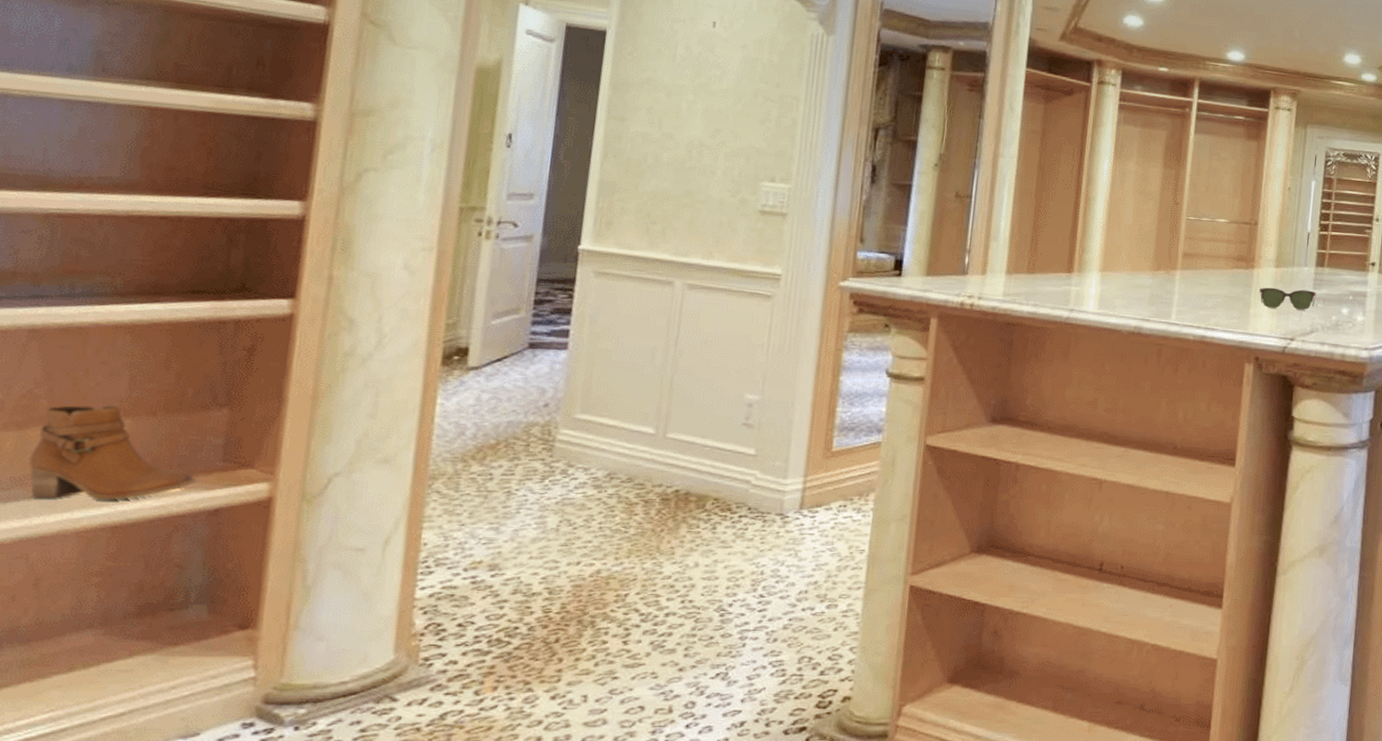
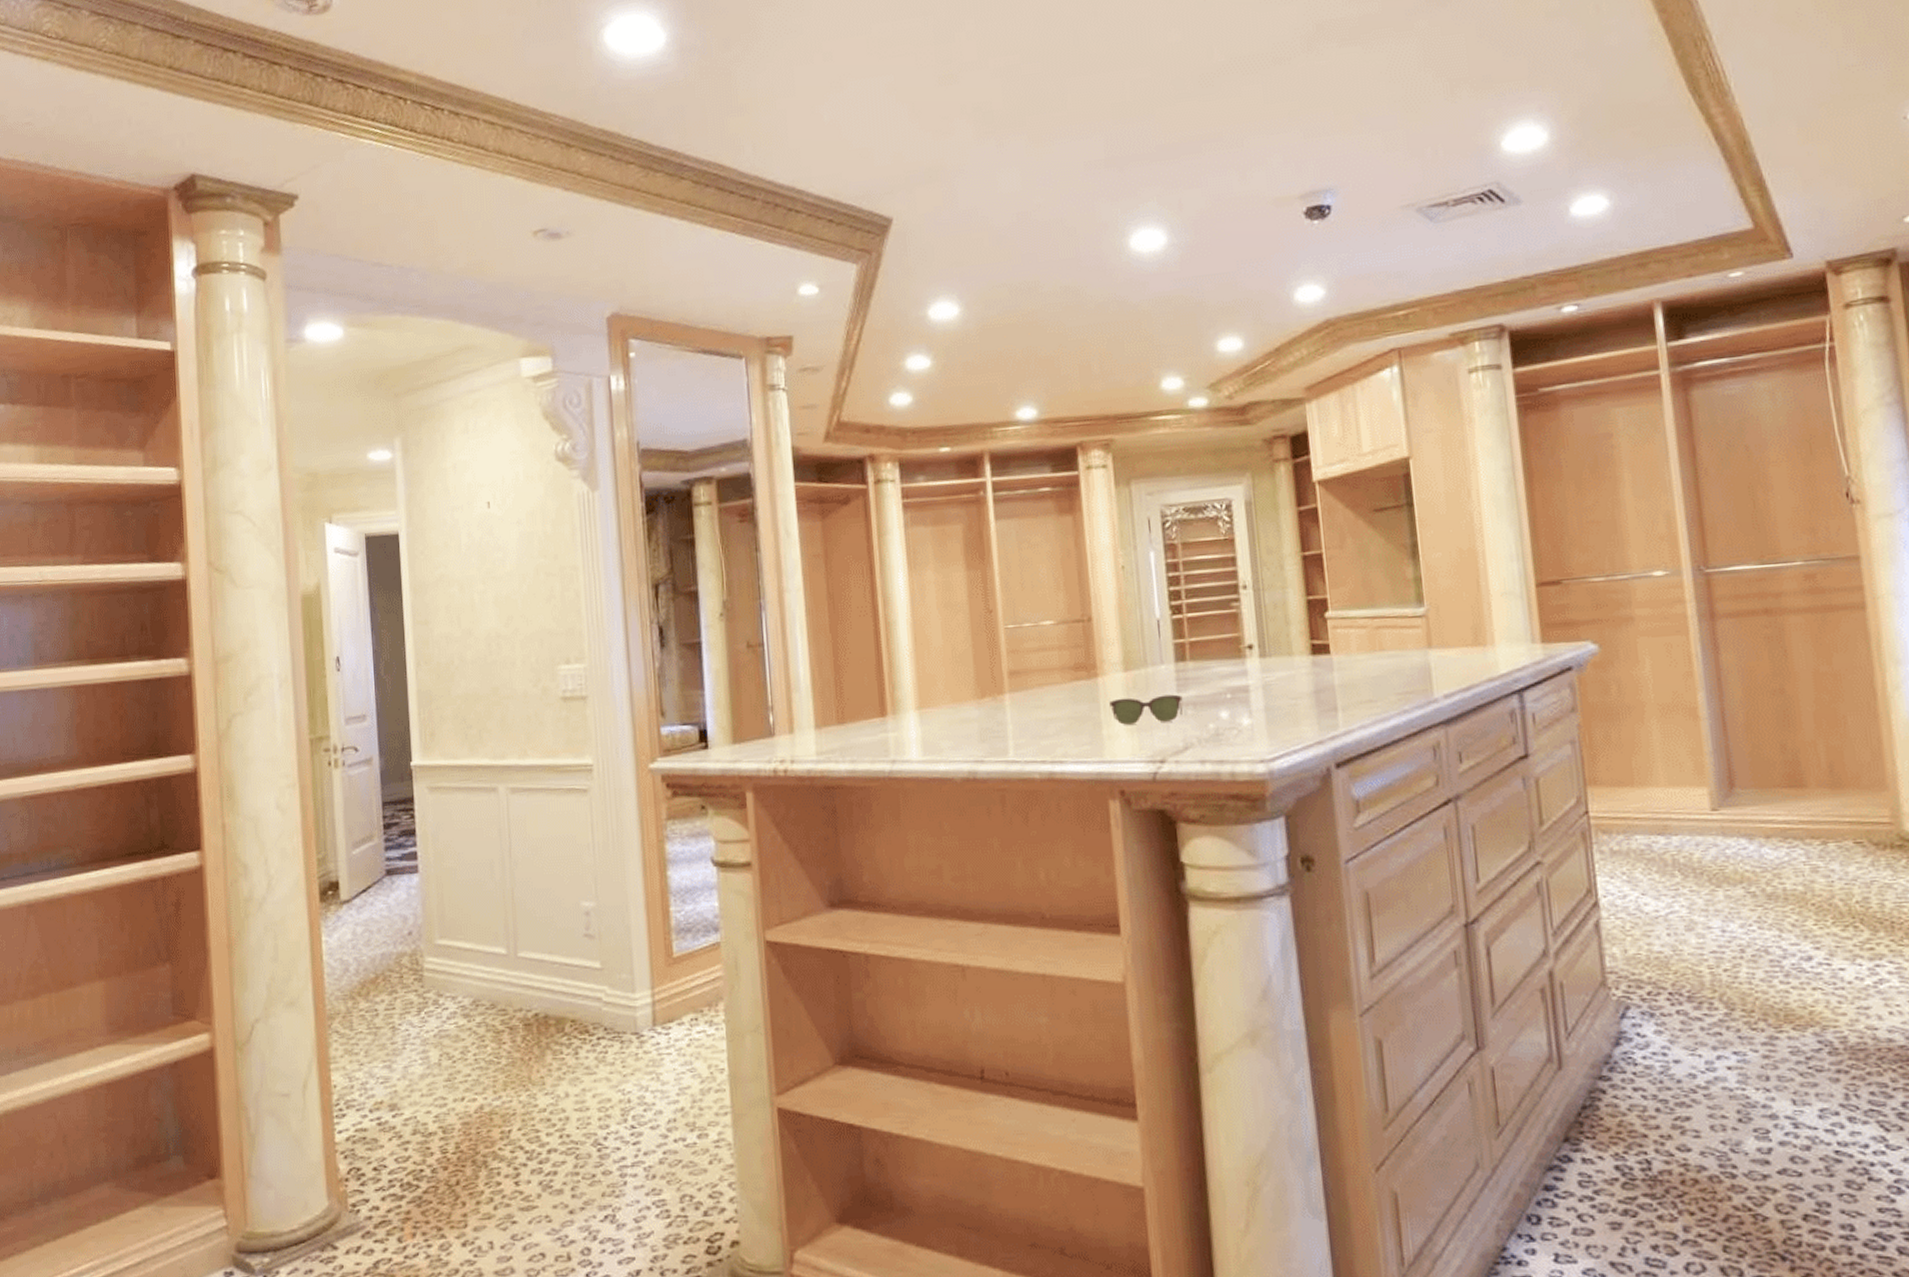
boot: present [28,405,198,501] -> none [43,969,159,1061]

